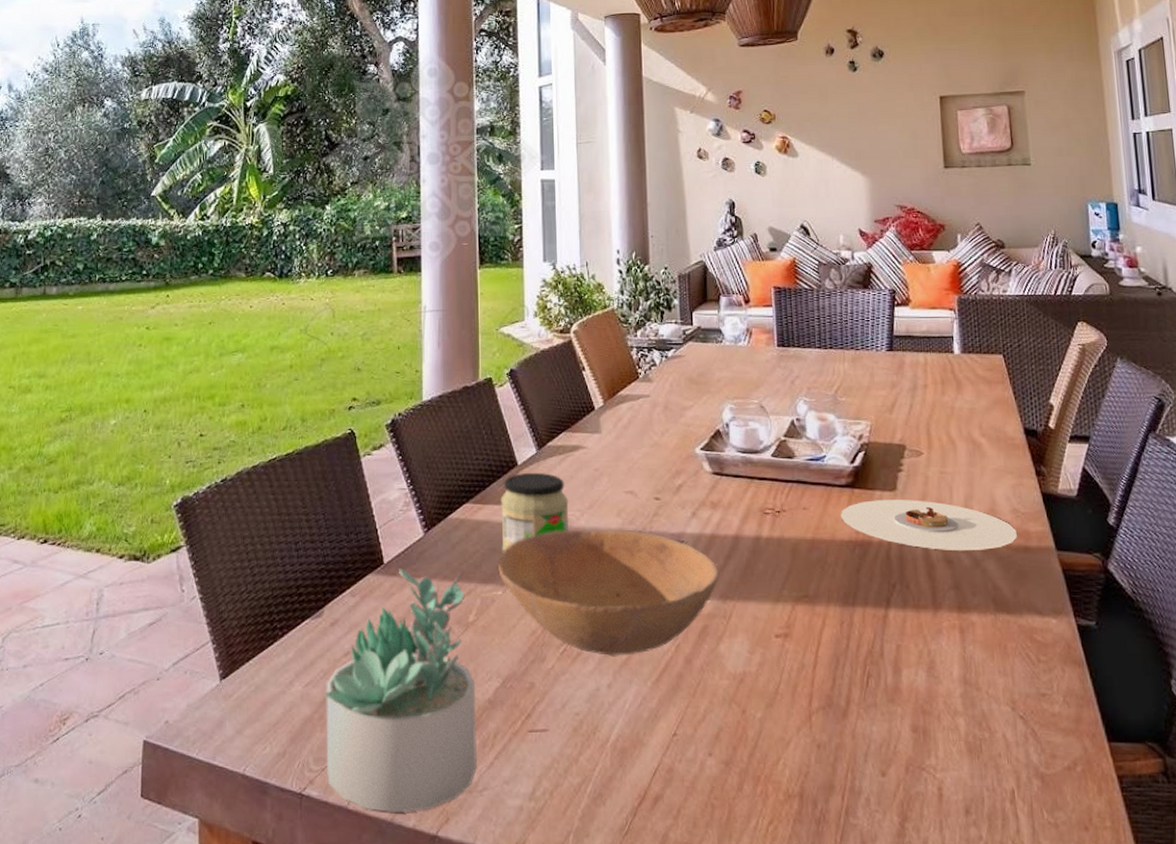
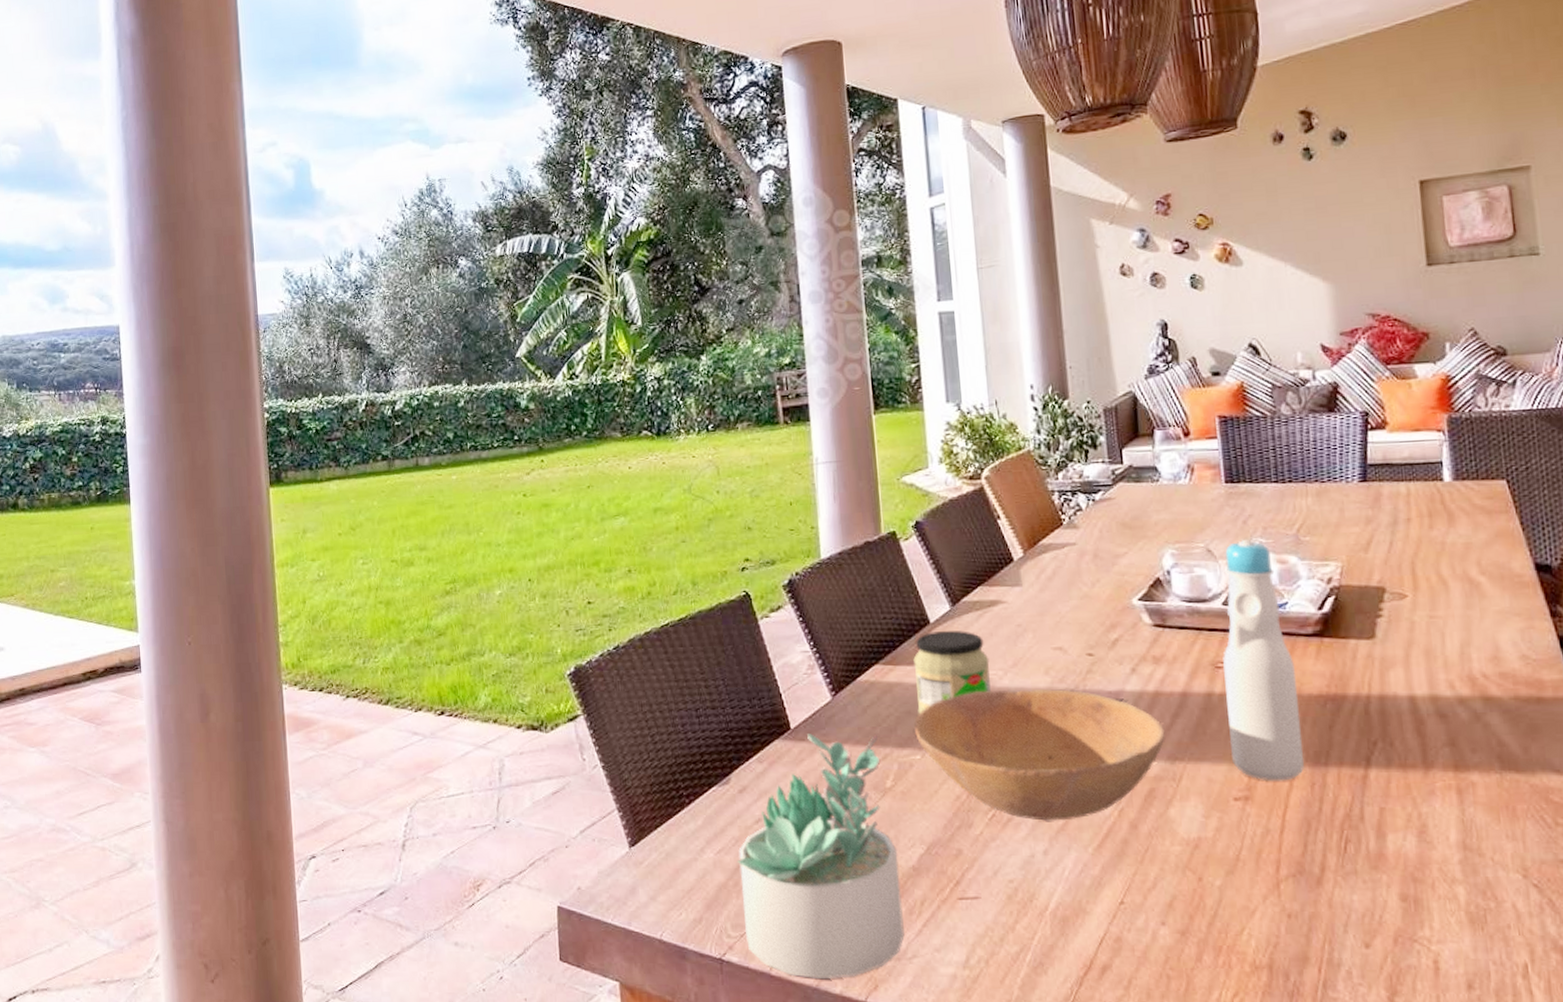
bottle: none [770,398,836,620] -> present [1223,540,1305,781]
plate: present [841,500,1017,550] -> none [1308,648,1527,703]

